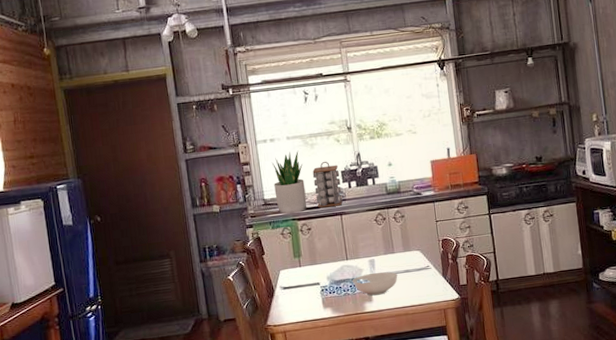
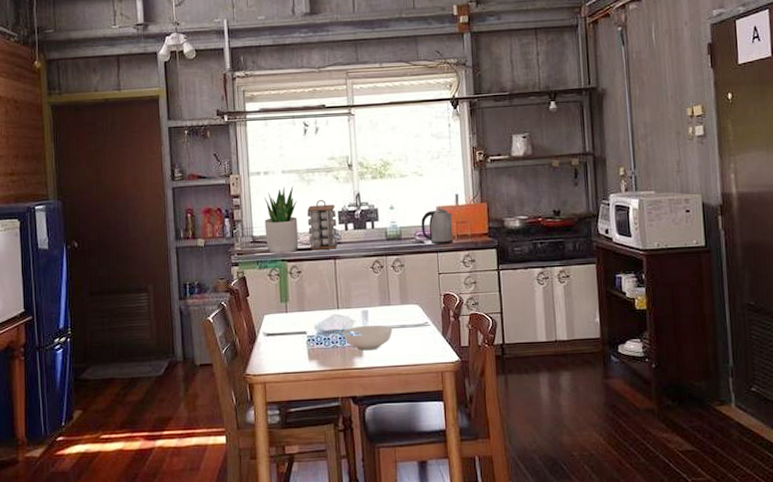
kettle: none [417,162,448,196] -> present [421,208,454,245]

